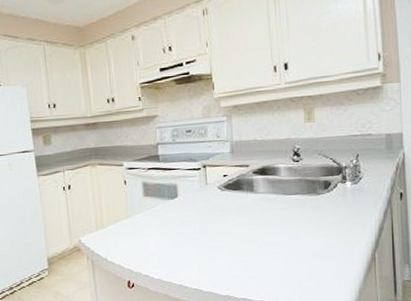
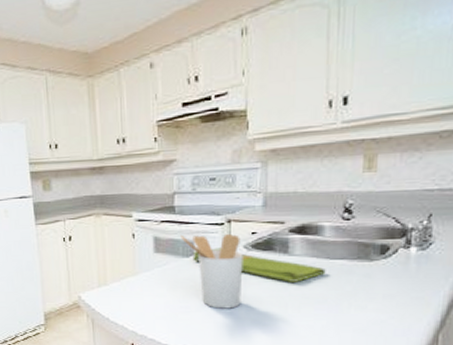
utensil holder: none [165,176,220,243] -> present [180,233,243,309]
dish towel: none [176,189,285,217] -> present [193,248,326,282]

